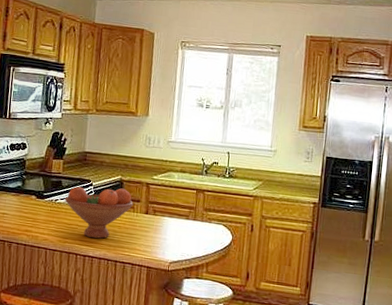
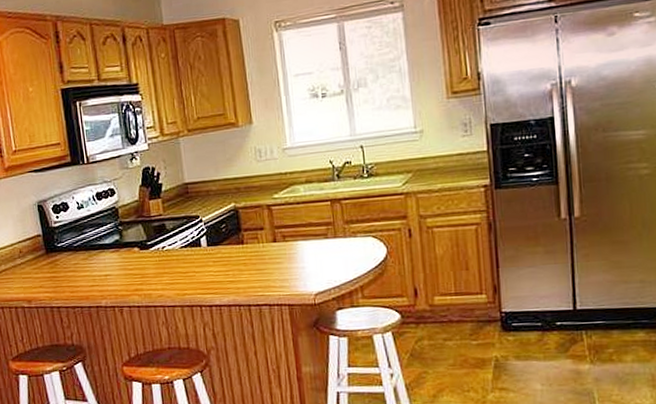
fruit bowl: present [65,186,133,239] -> none [173,217,256,283]

